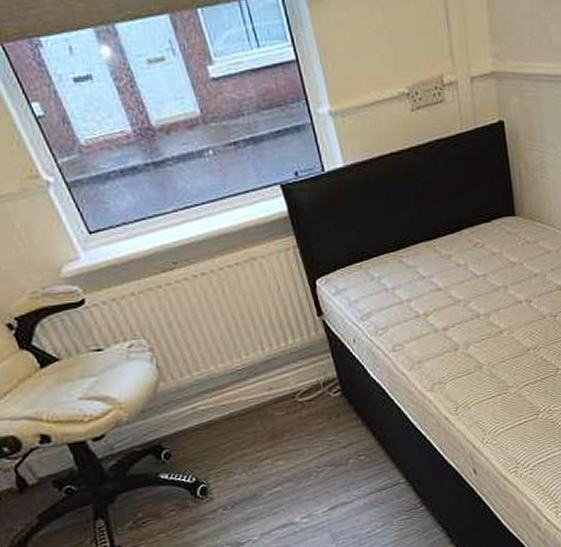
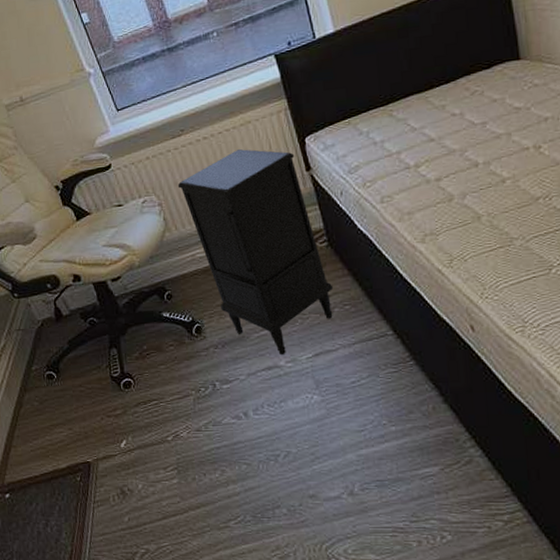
nightstand: none [172,289,348,511] -> present [177,149,334,354]

